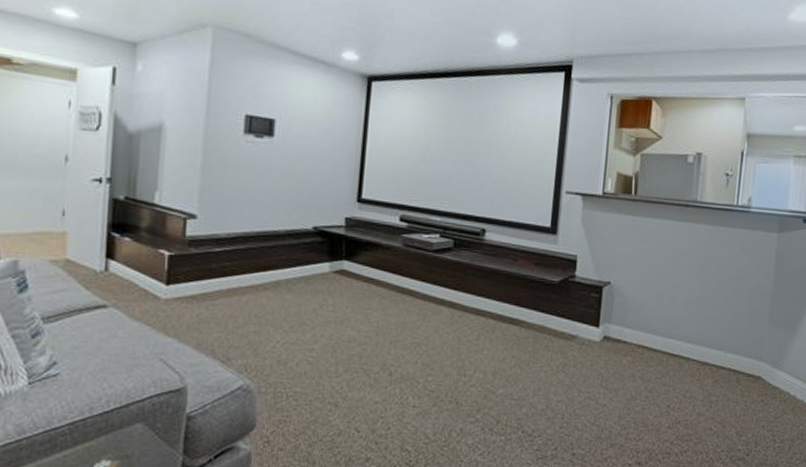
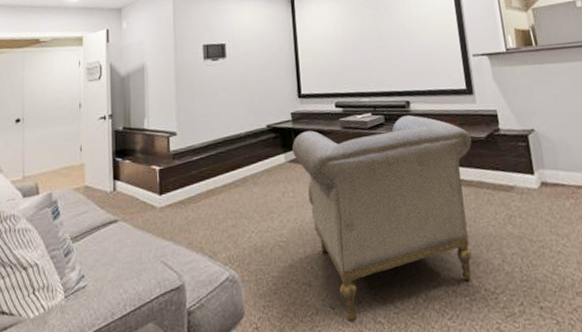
armchair: none [340,241,544,447] -> present [292,115,472,323]

